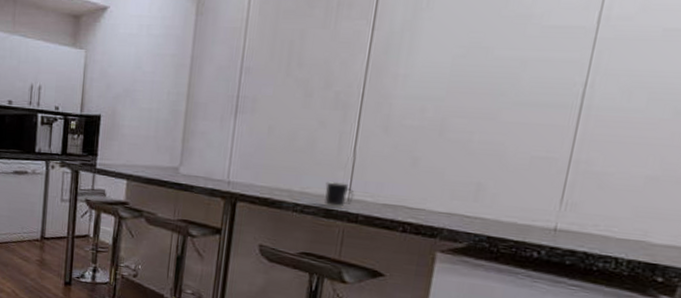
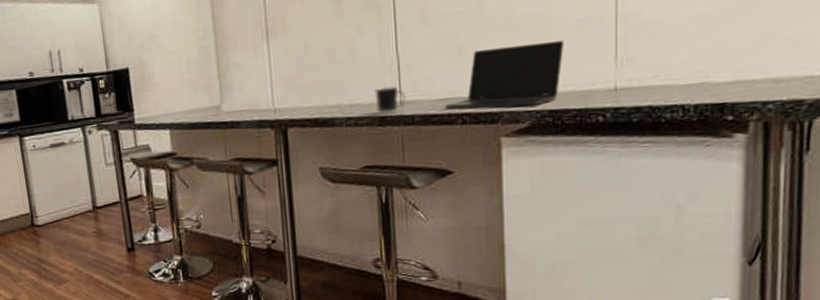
laptop: none [388,166,515,230] -> present [444,41,564,110]

